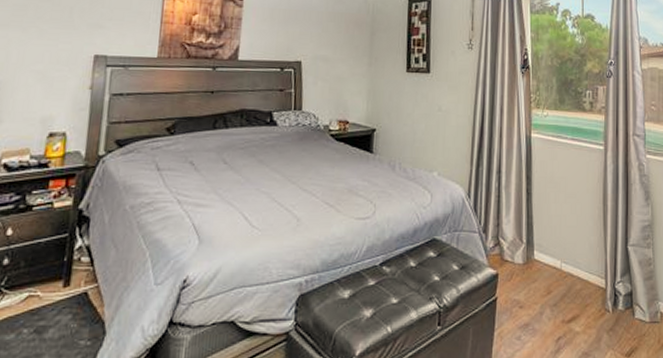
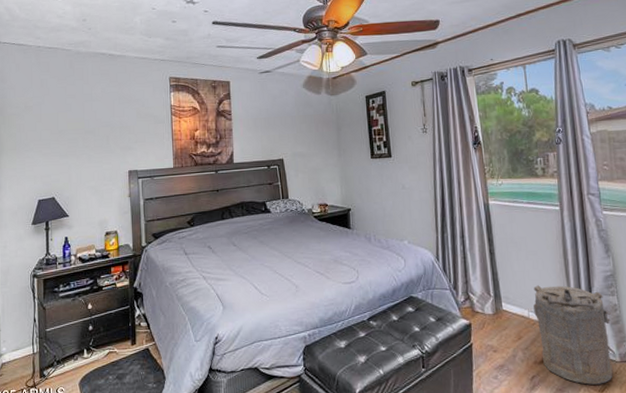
laundry hamper: none [567,233,645,348] -> present [533,285,613,385]

